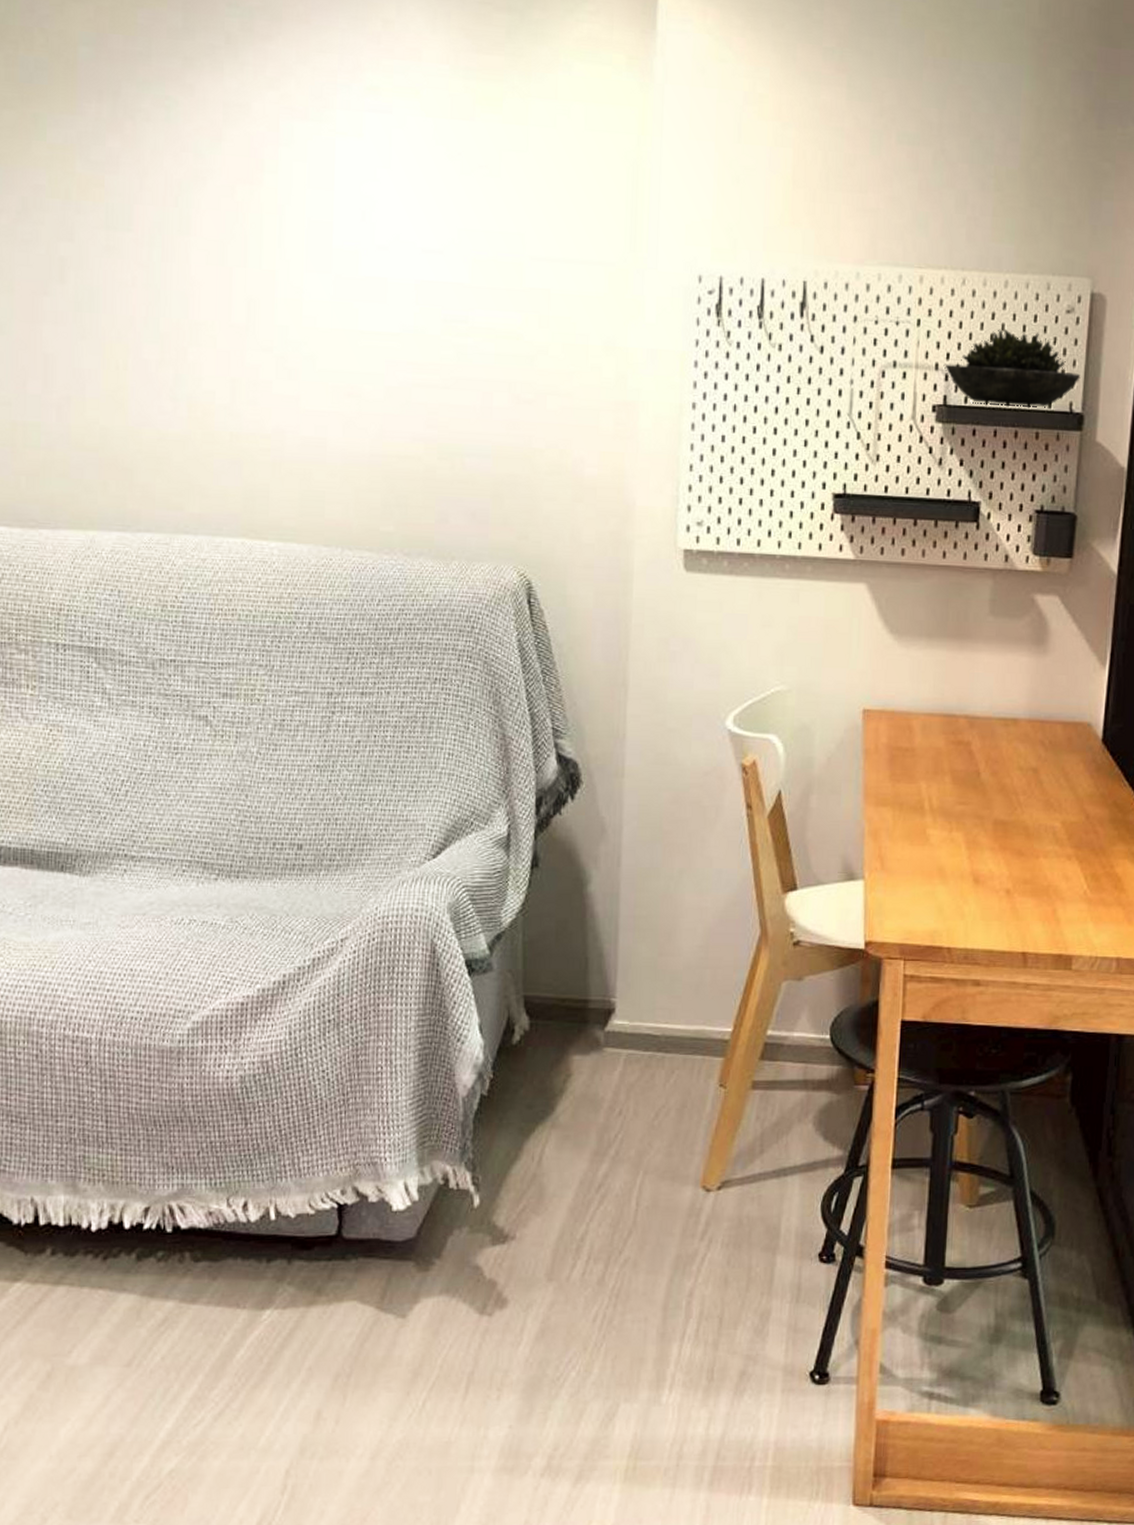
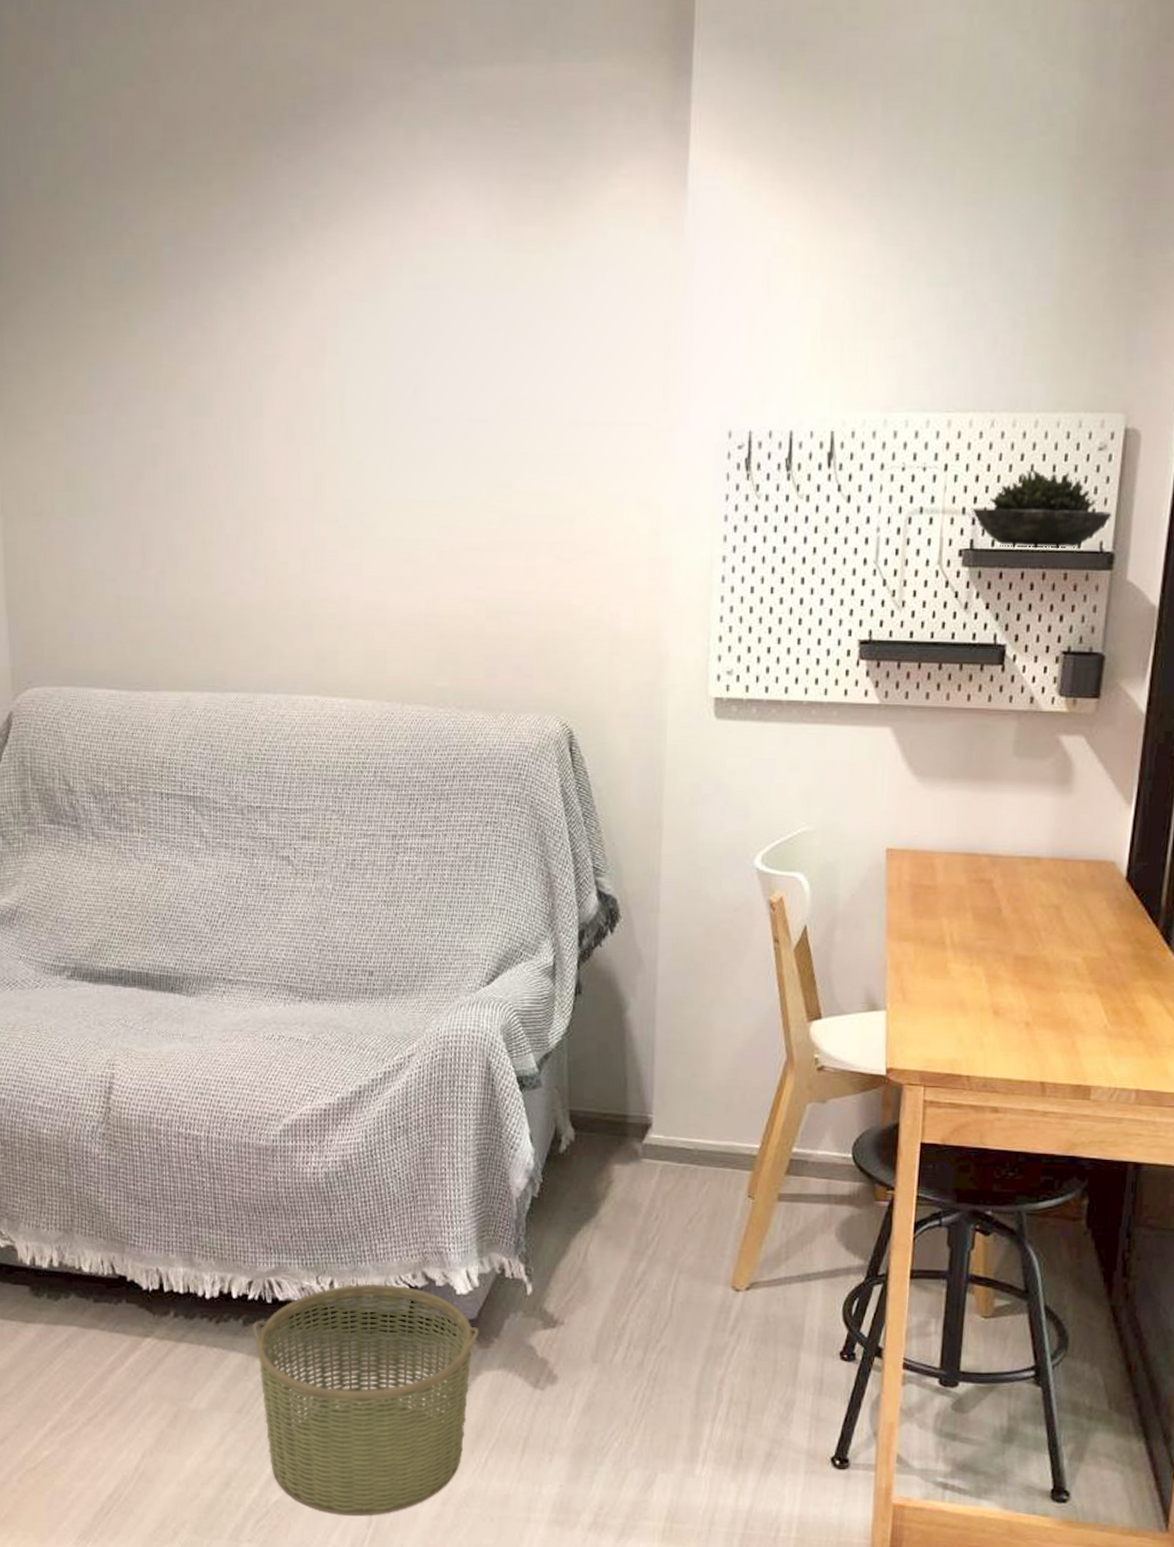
basket: none [147,1203,418,1481] -> present [252,1283,479,1516]

